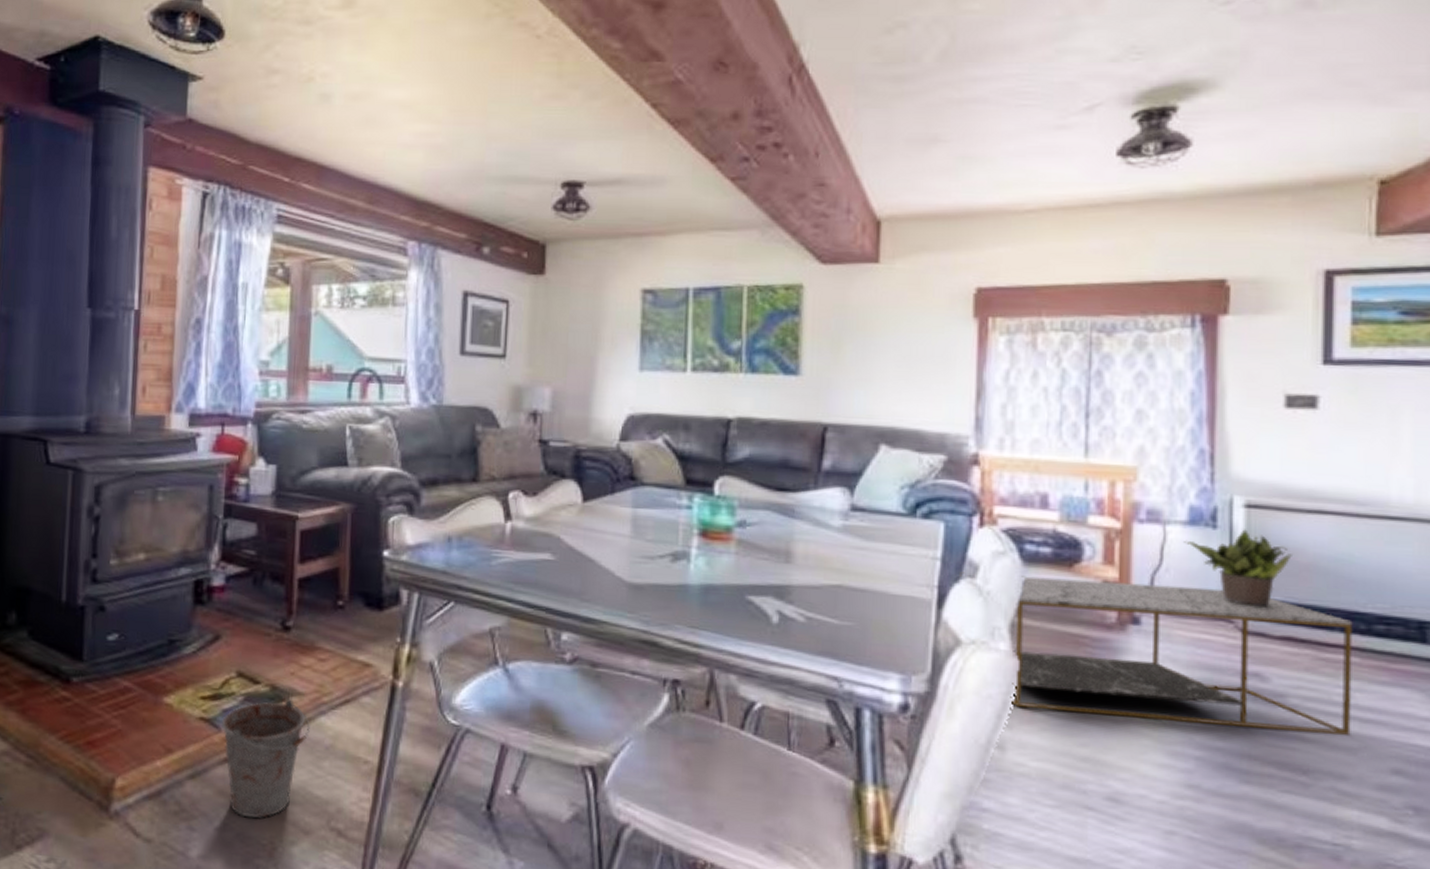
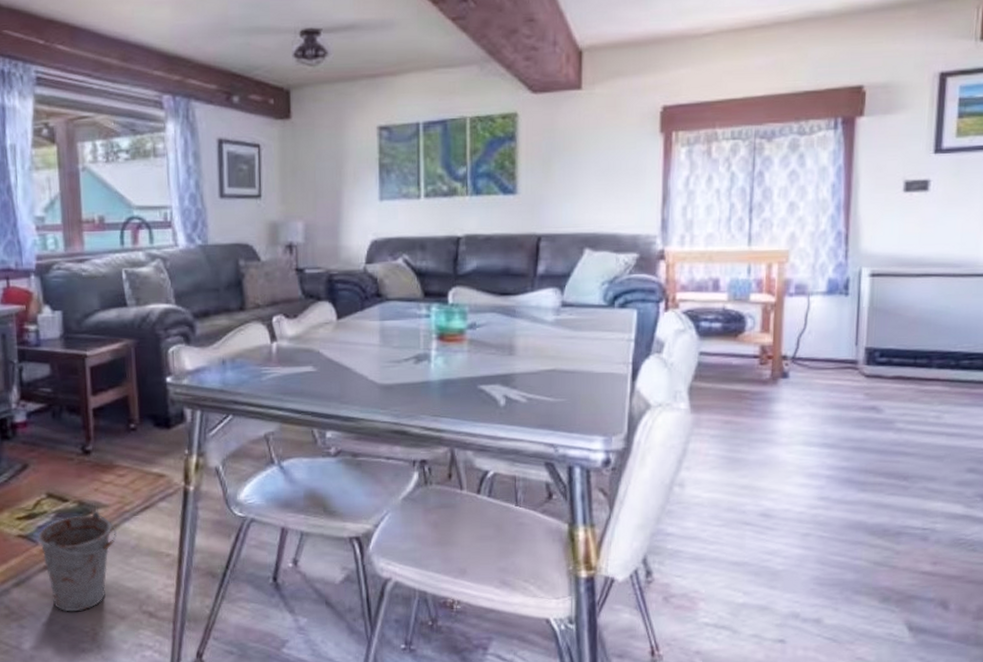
coffee table: present [960,572,1353,735] -> none [649,343,946,453]
potted plant: present [1184,529,1292,606] -> none [823,294,904,354]

